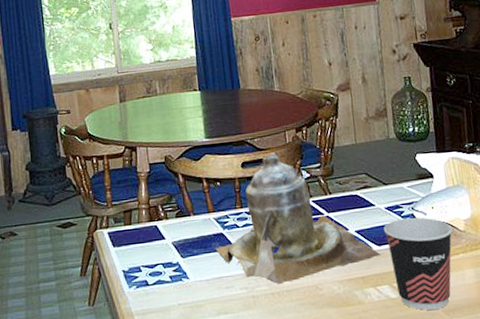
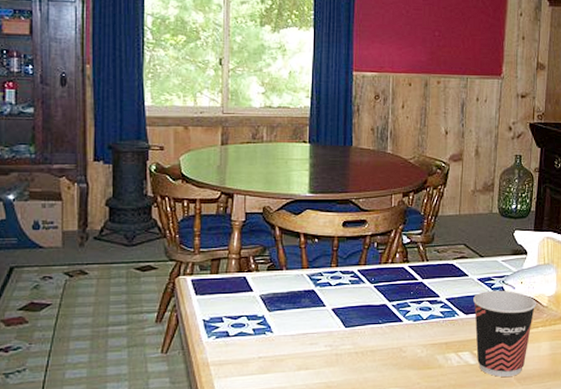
teapot: present [215,151,381,285] -> none [304,213,467,345]

